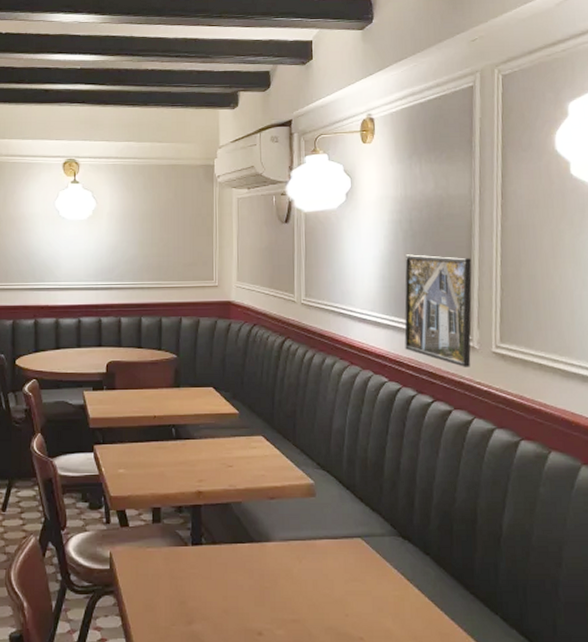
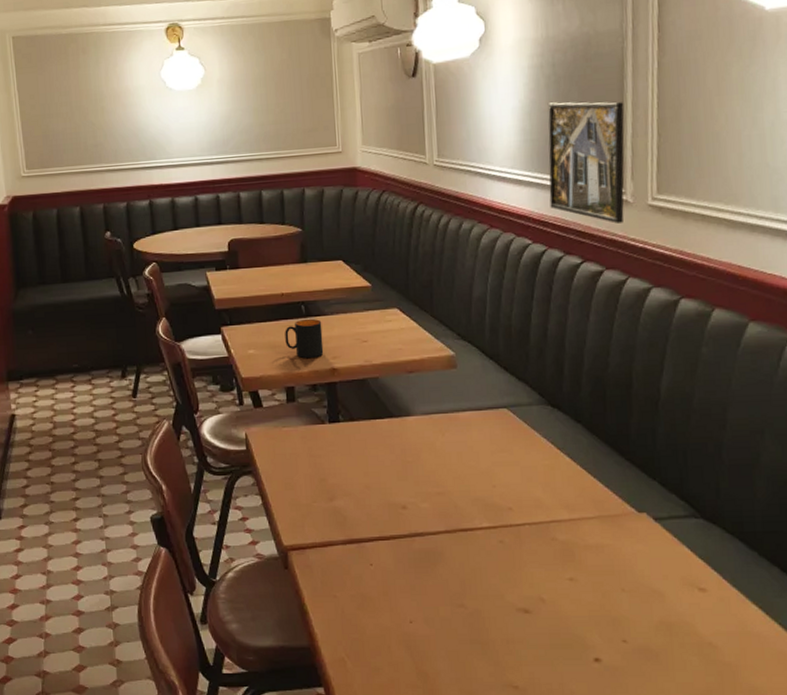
mug: none [155,441,191,481] -> present [285,318,324,359]

